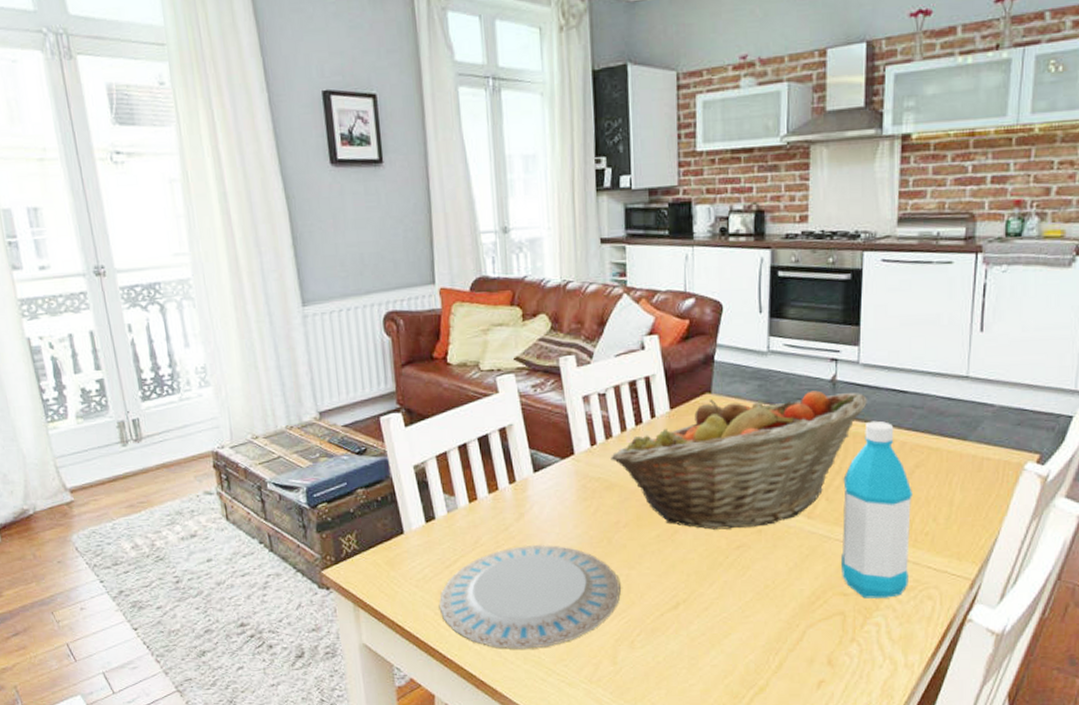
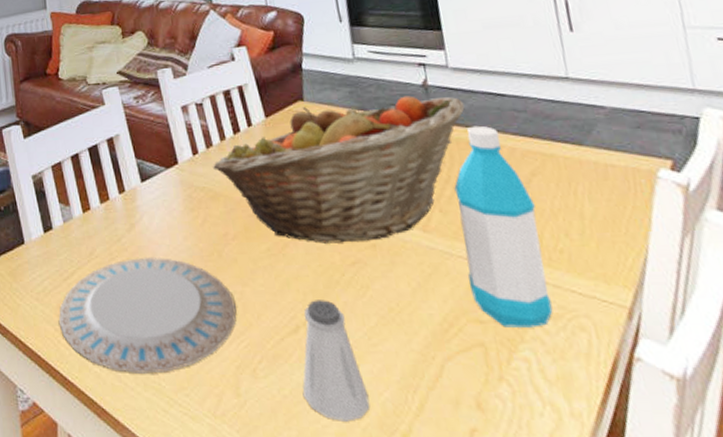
saltshaker: none [675,580,735,680] -> present [302,300,370,422]

